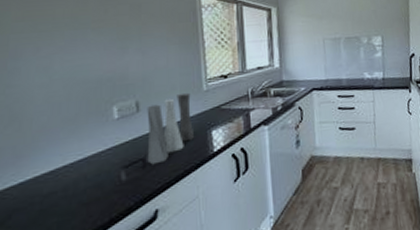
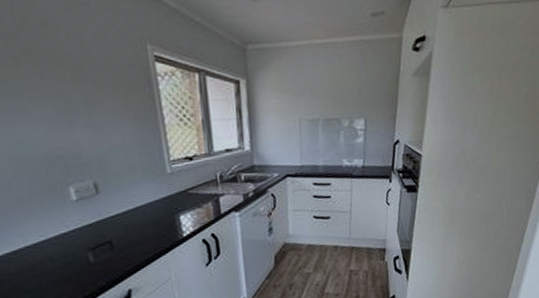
vase: present [147,92,195,165] -> none [106,174,162,248]

